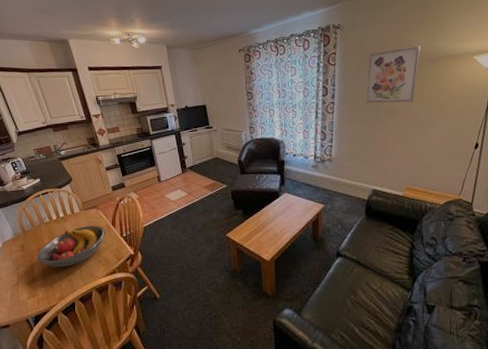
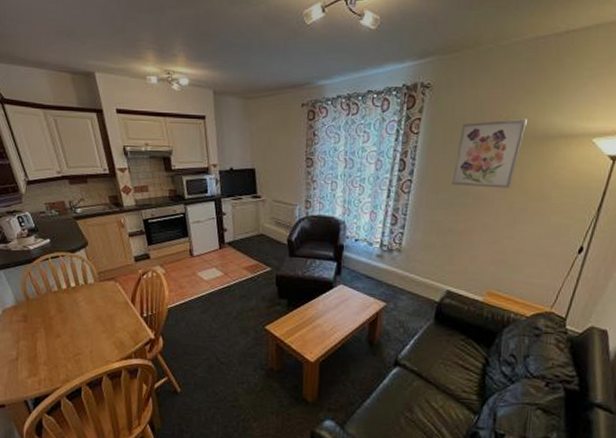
fruit bowl: present [37,225,106,267] -> none [41,300,123,345]

